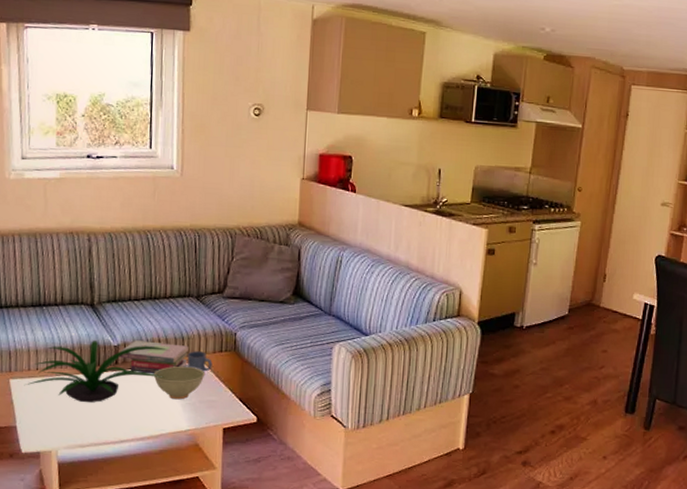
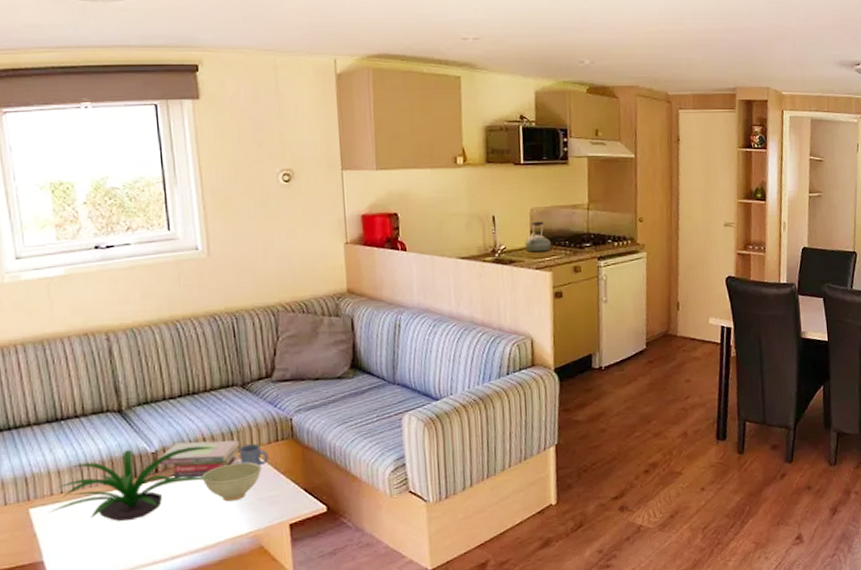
kettle: none [465,179,491,211] -> present [524,221,552,254]

